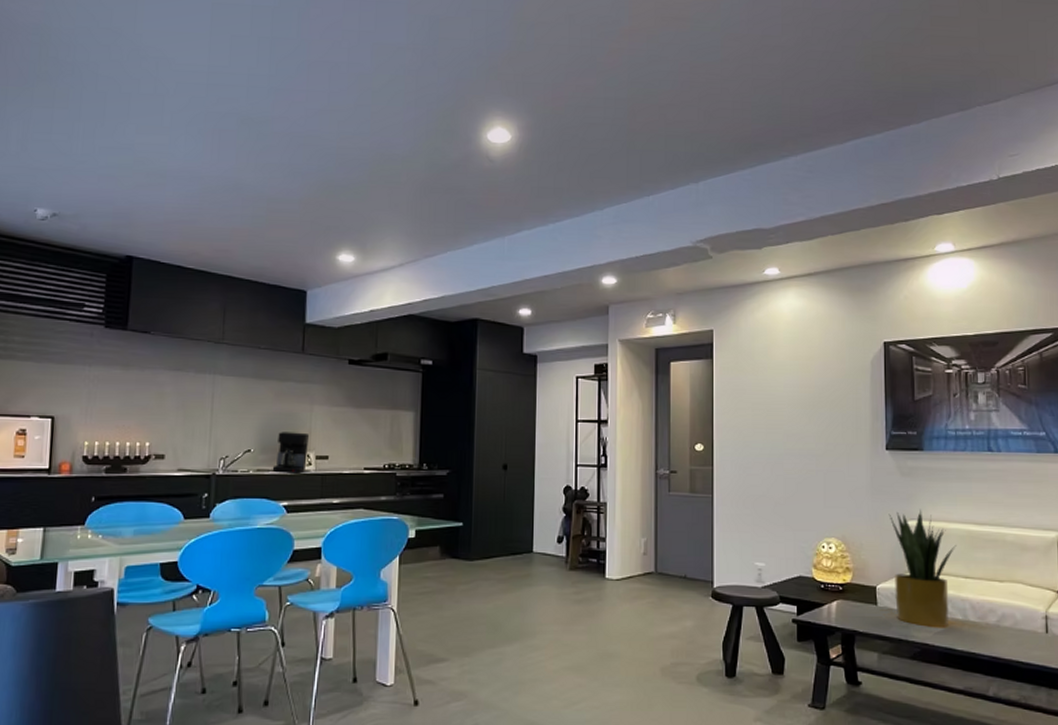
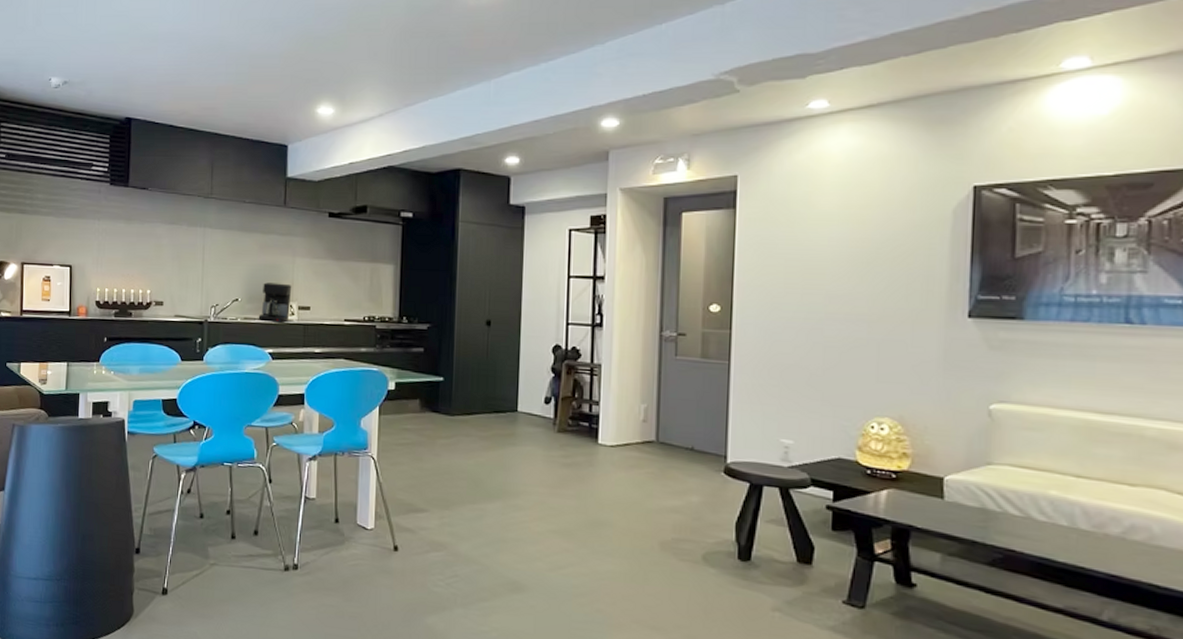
planter: present [888,509,957,627] -> none [967,390,1067,533]

